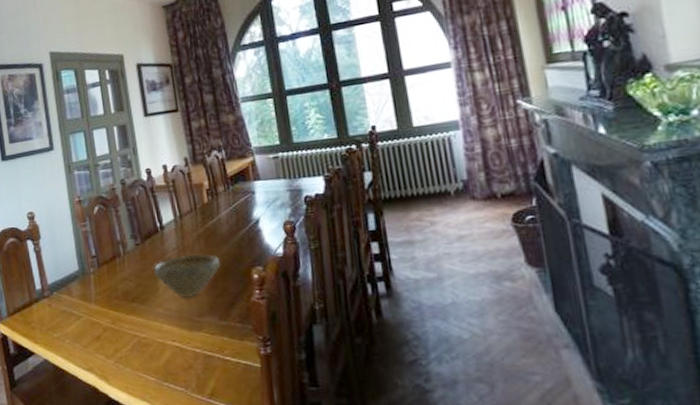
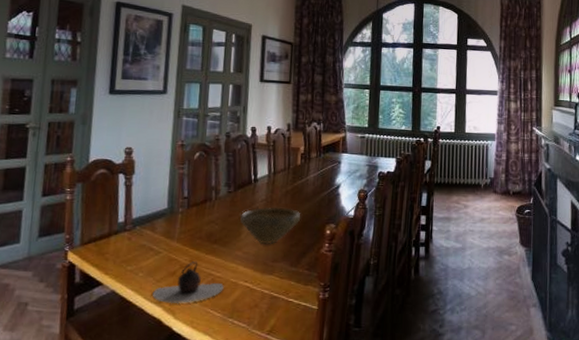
teapot: none [82,323,152,370] -> present [152,261,224,304]

